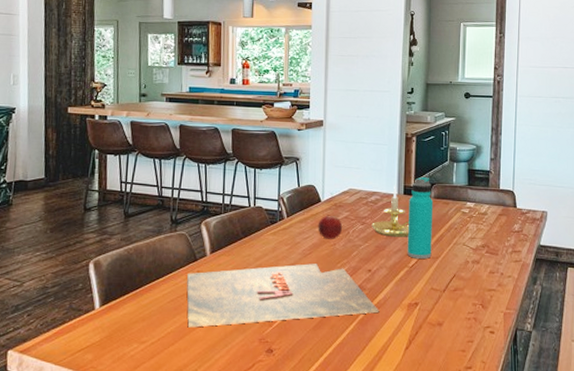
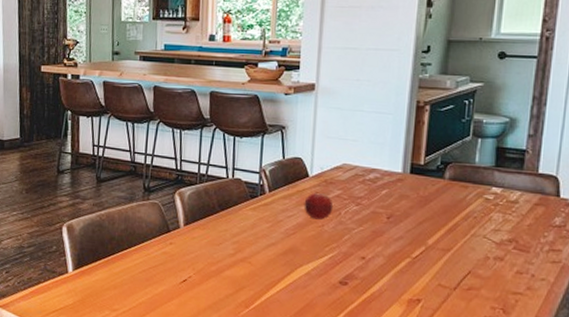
placemat: present [187,263,380,328] -> none [159,244,373,306]
candle holder: present [372,185,410,237] -> none [368,162,416,224]
water bottle: present [407,176,434,259] -> none [410,153,448,250]

